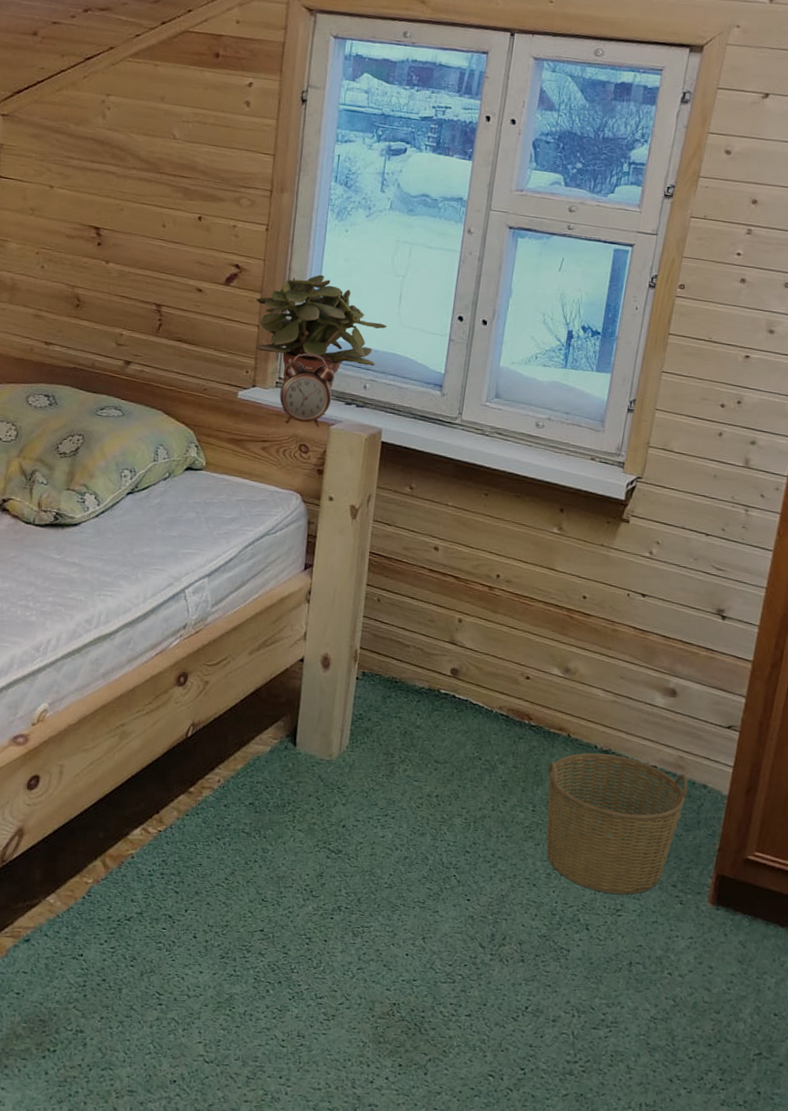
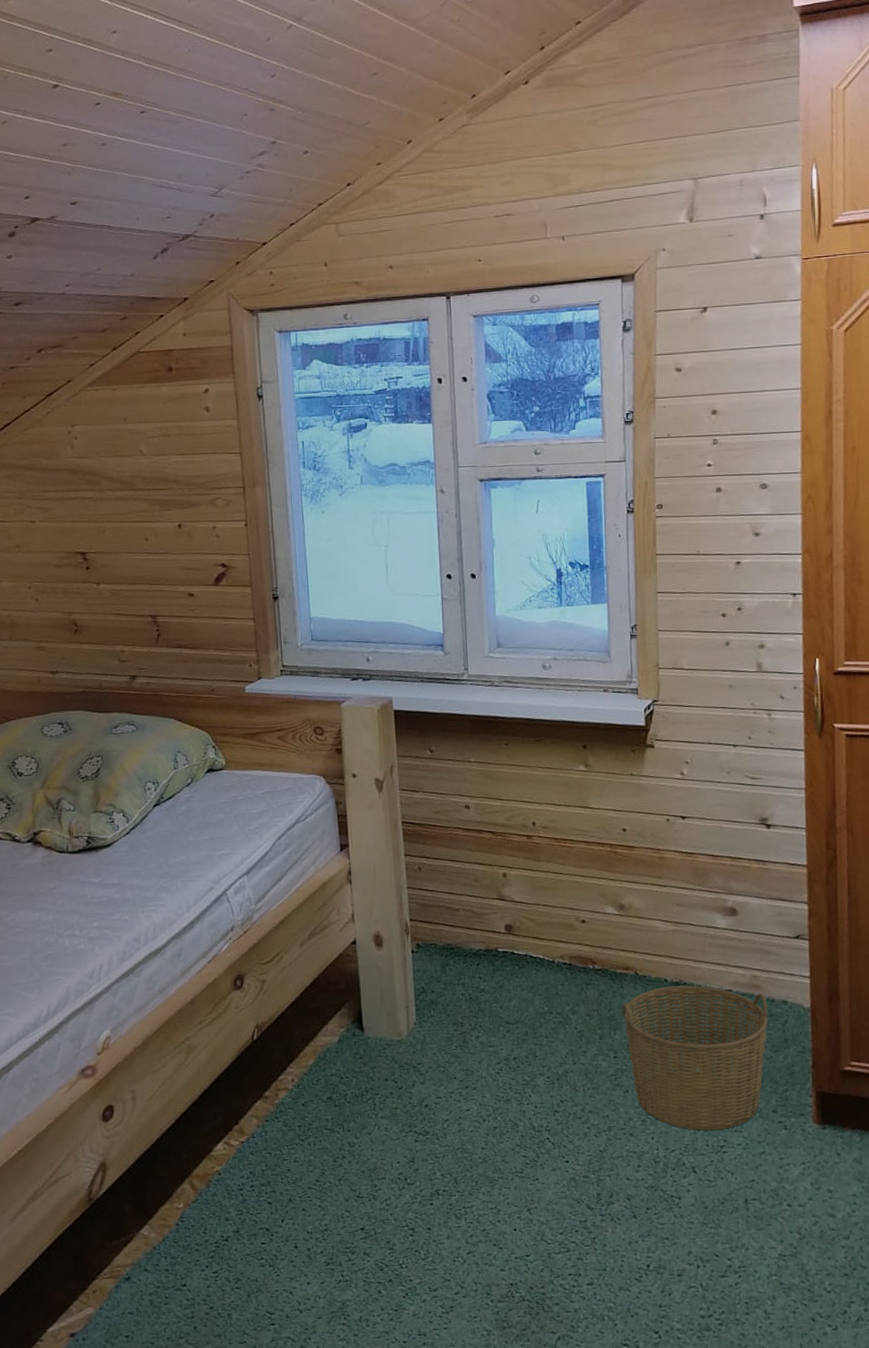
potted plant: present [255,274,387,390] -> none [247,558,379,669]
alarm clock: present [279,352,335,428] -> none [285,636,338,710]

